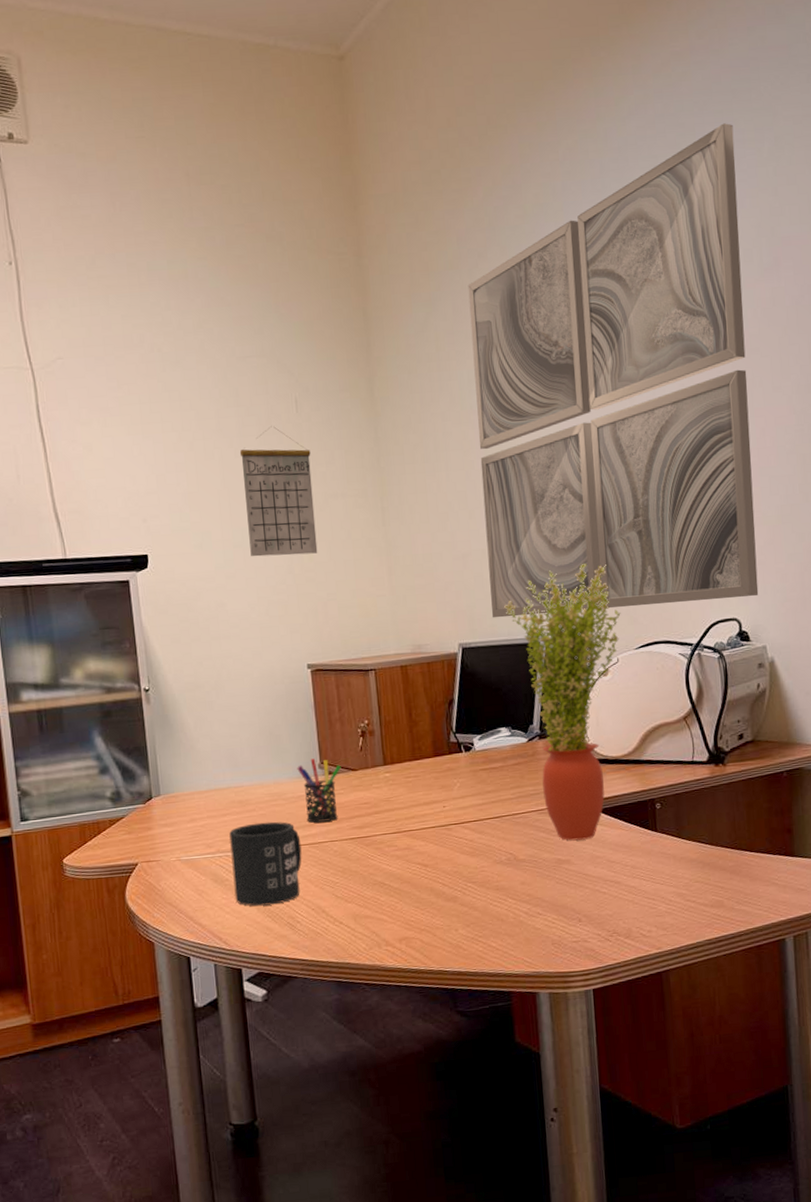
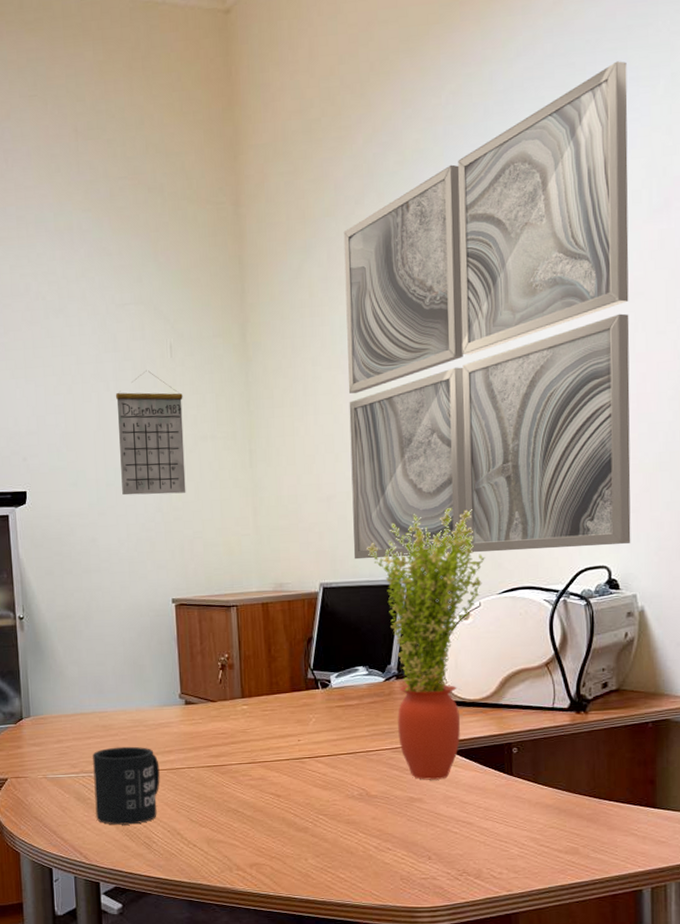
pen holder: present [297,758,341,823] -> none [158,689,201,749]

